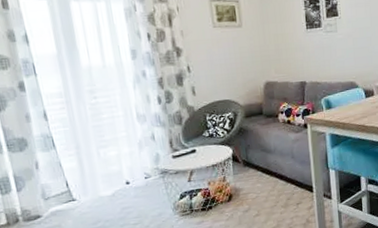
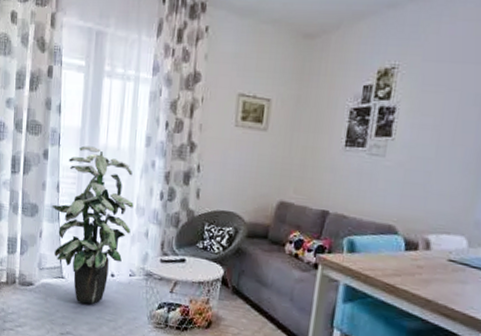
indoor plant: none [42,69,136,218] -> present [51,145,134,304]

